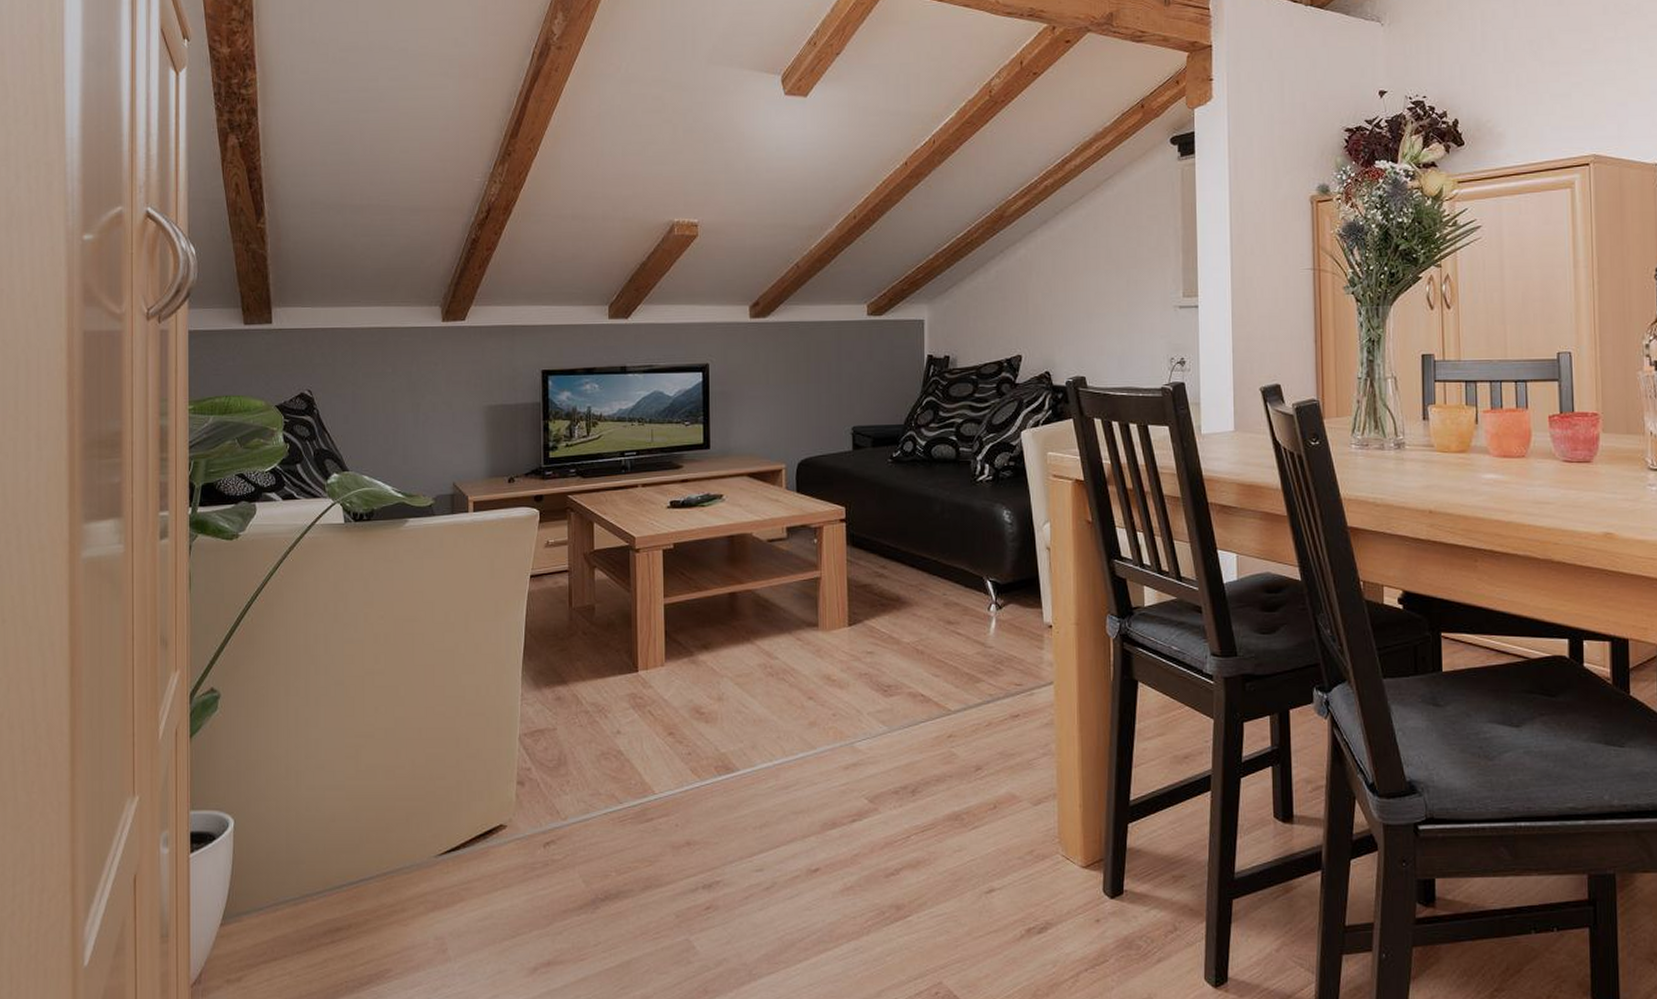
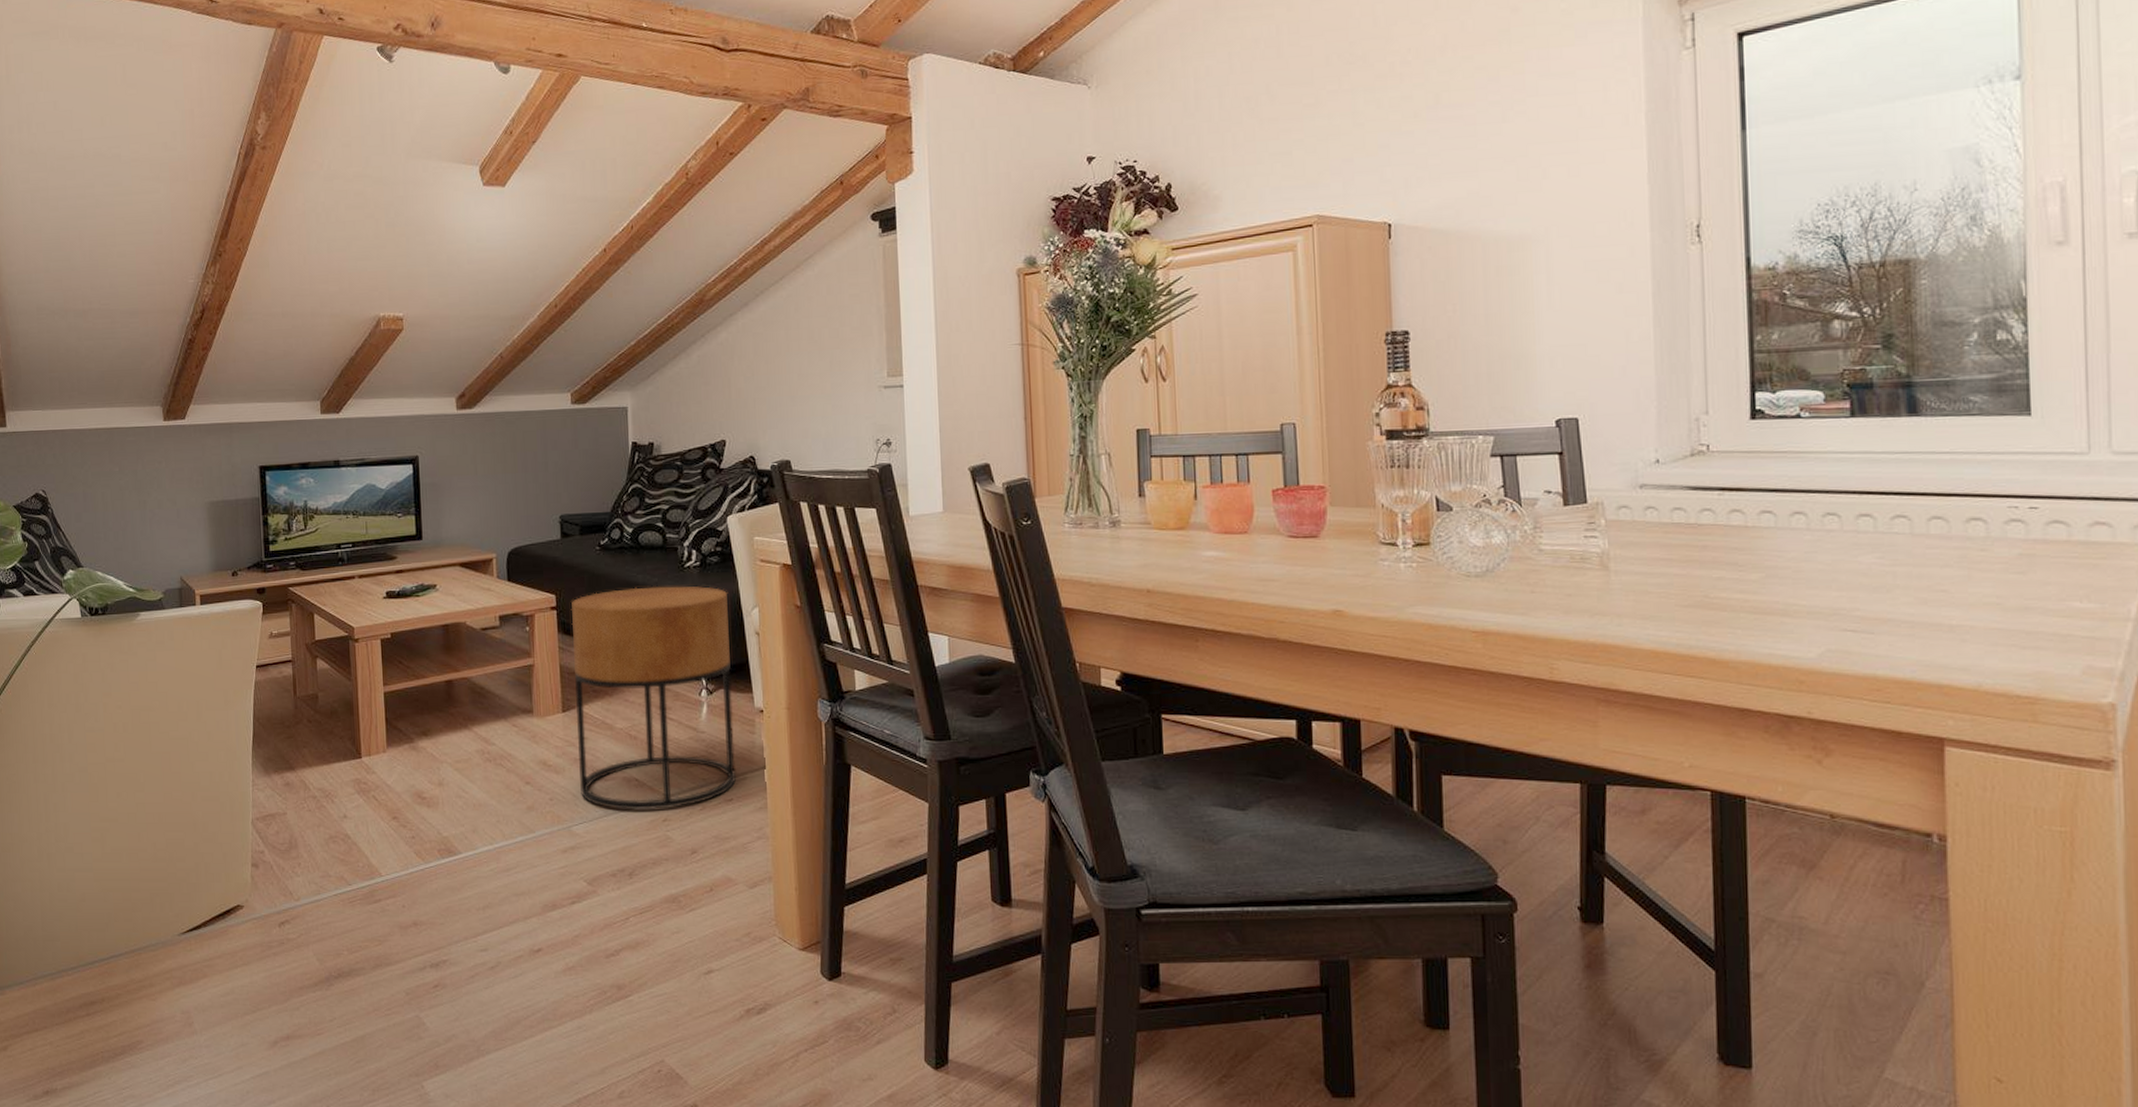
side table: none [860,500,1024,725] -> present [571,586,737,810]

